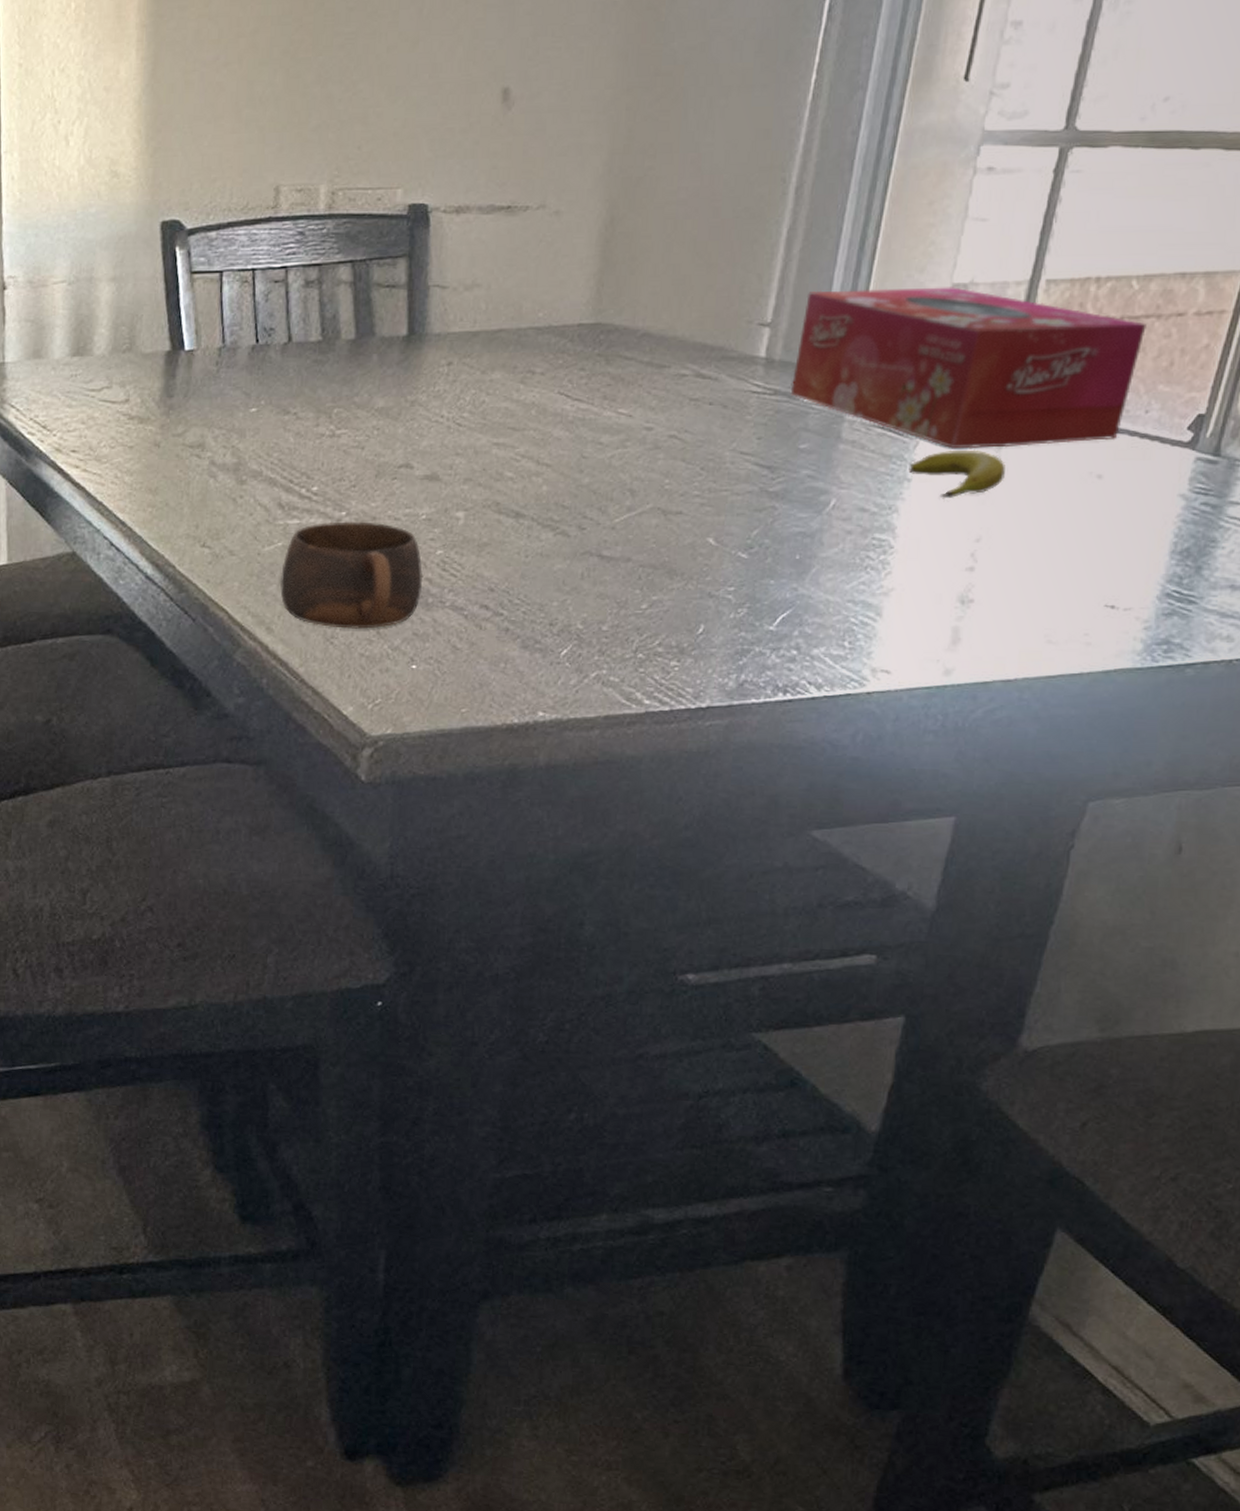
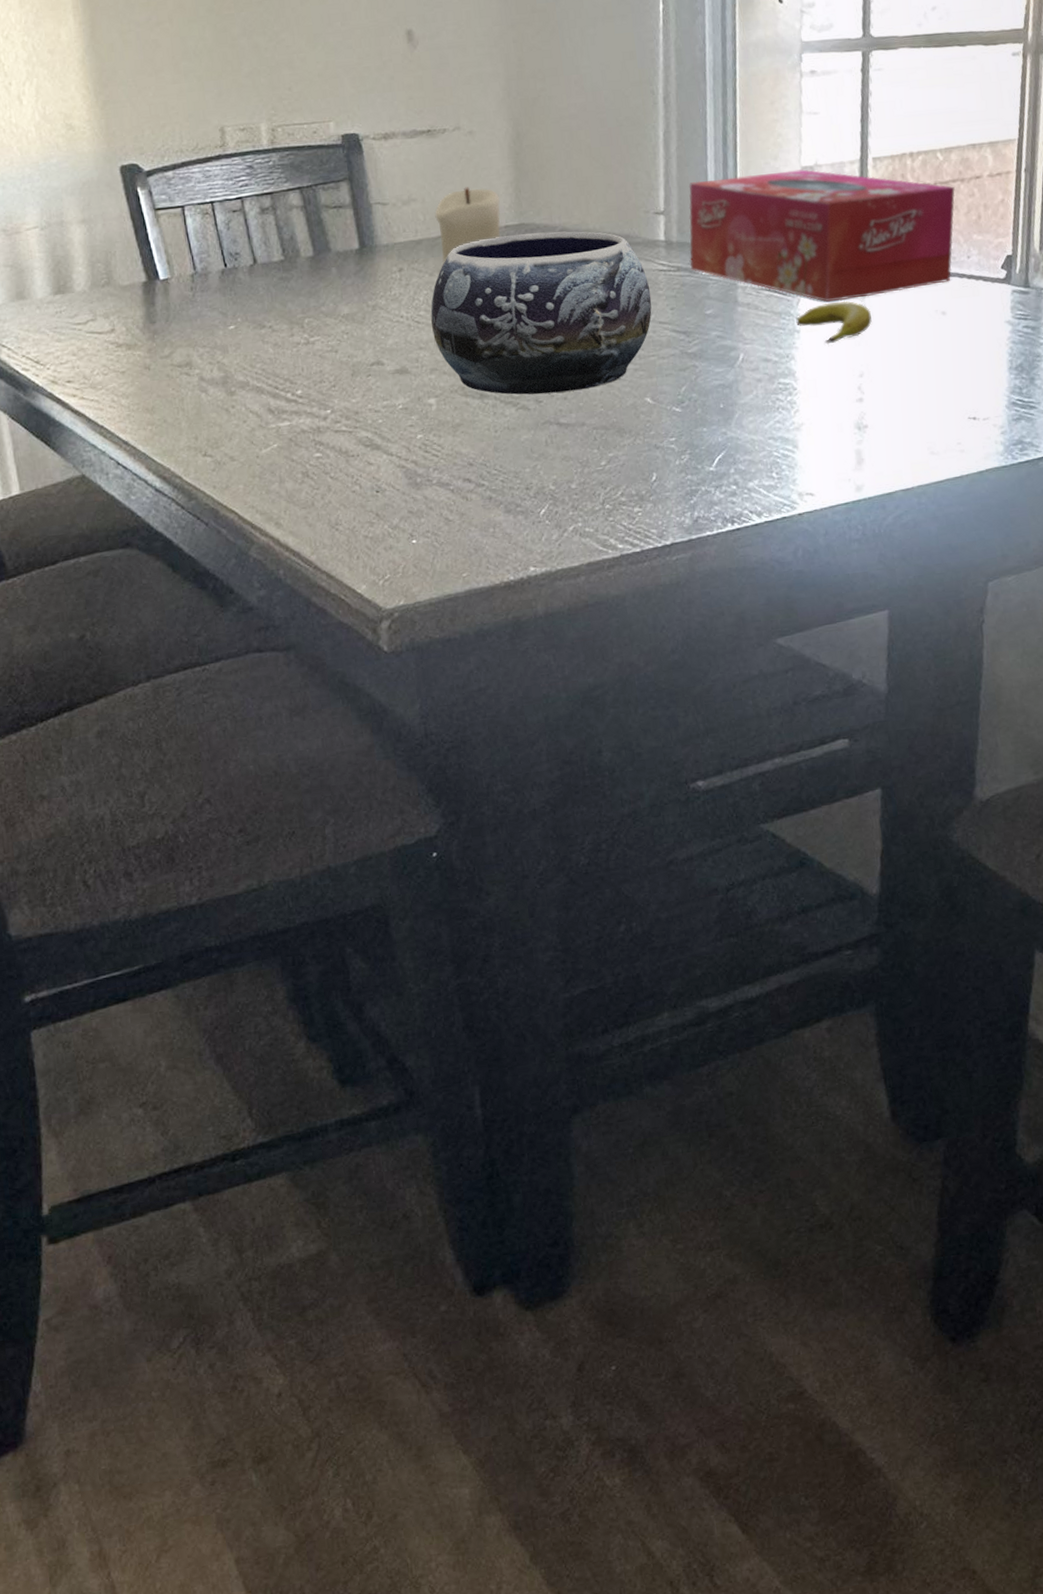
cup: present [279,521,423,629] -> none [280,416,410,515]
decorative bowl: none [474,335,737,521] -> present [430,231,652,395]
candle: none [498,275,579,362] -> present [435,187,501,265]

